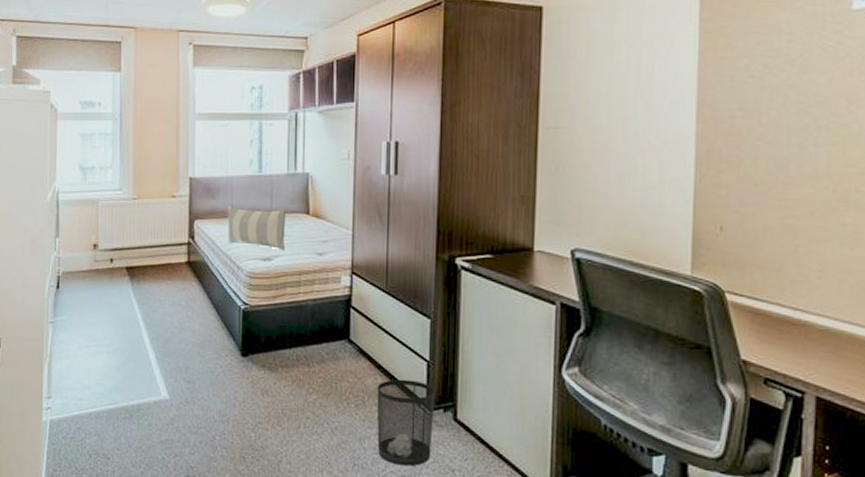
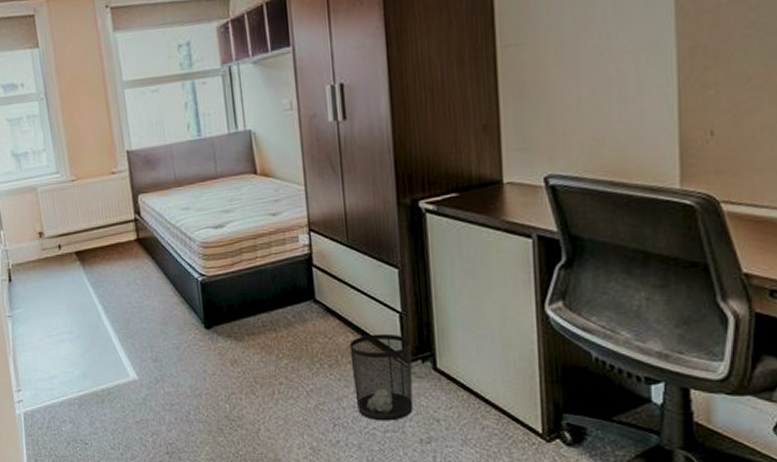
pillow: present [227,205,287,251] -> none [171,171,237,216]

